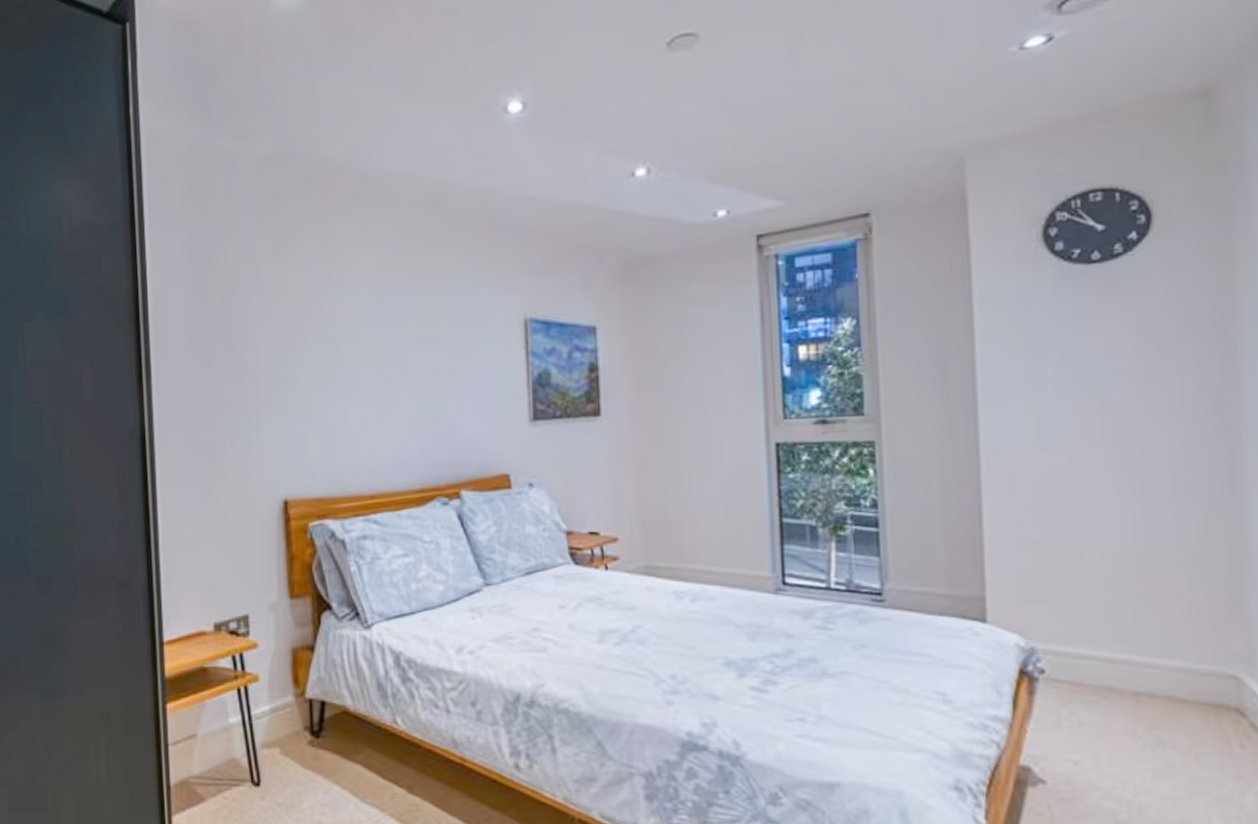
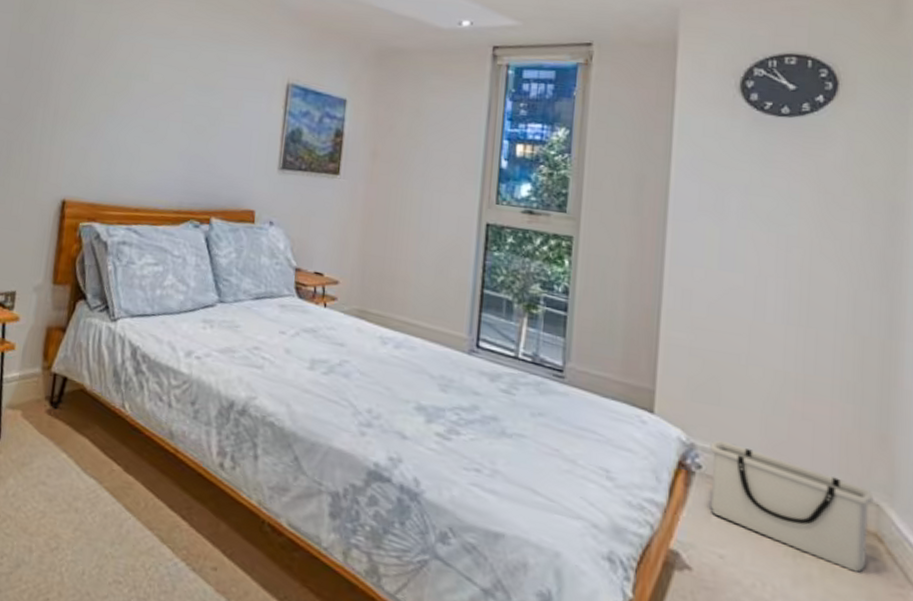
storage bin: none [1051,638,1232,753] -> present [710,440,874,572]

